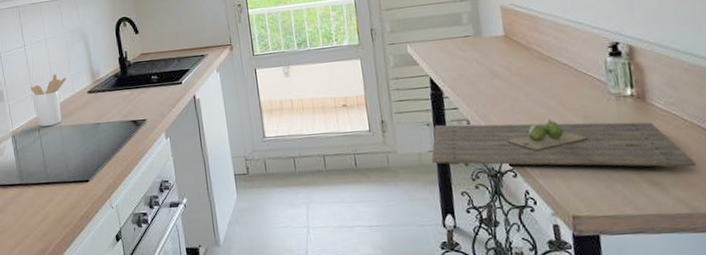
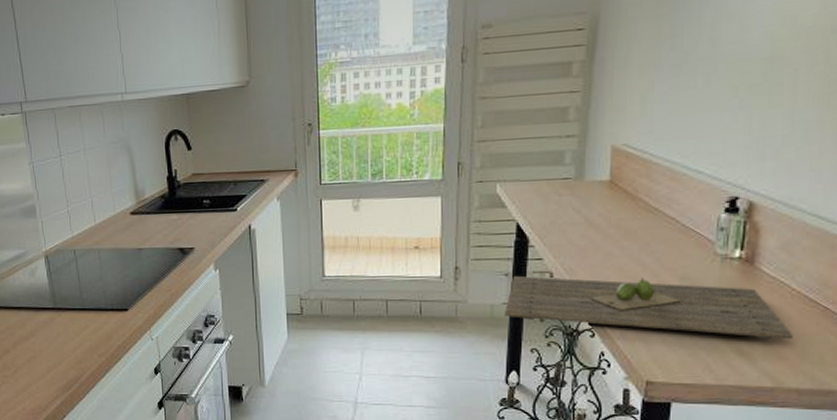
utensil holder: present [30,73,67,127] -> none [66,189,108,248]

